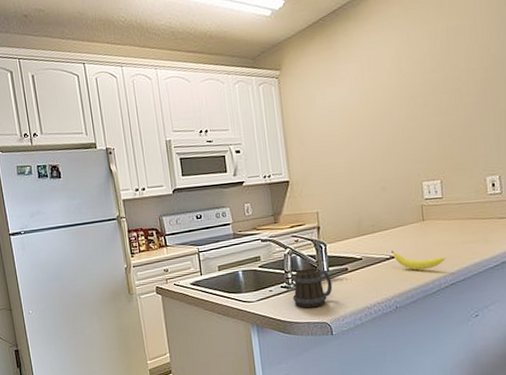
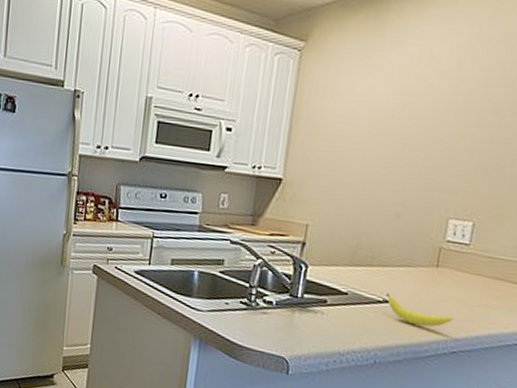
mug: present [292,268,333,309] -> none [250,287,304,338]

